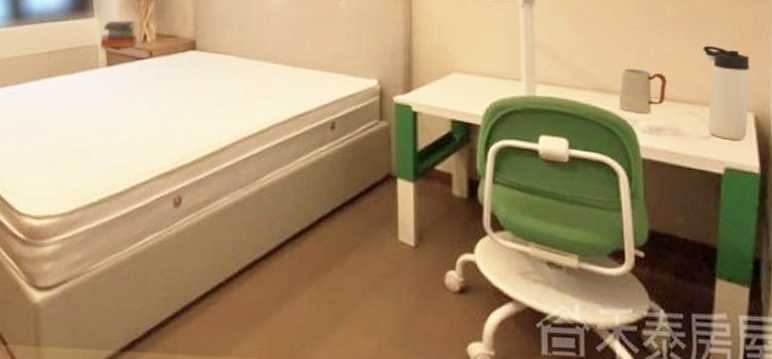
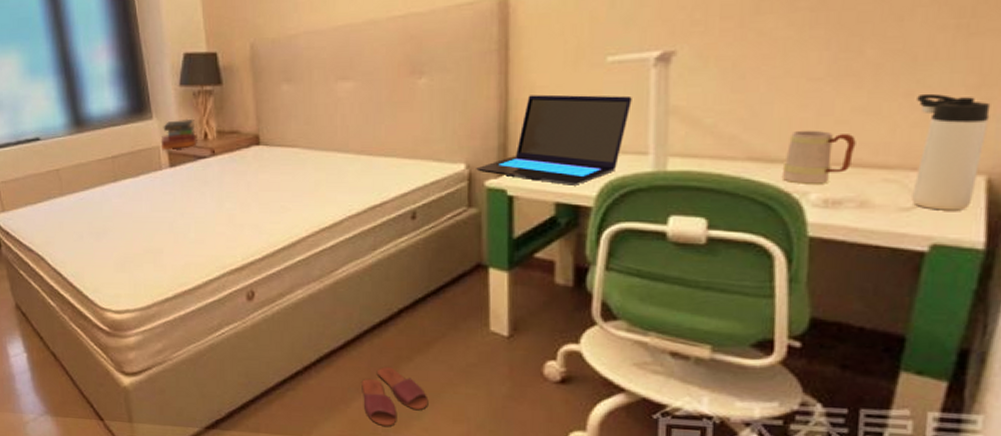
slippers: none [281,278,344,342] -> present [362,367,429,426]
laptop: none [386,23,507,105] -> present [476,94,632,185]

